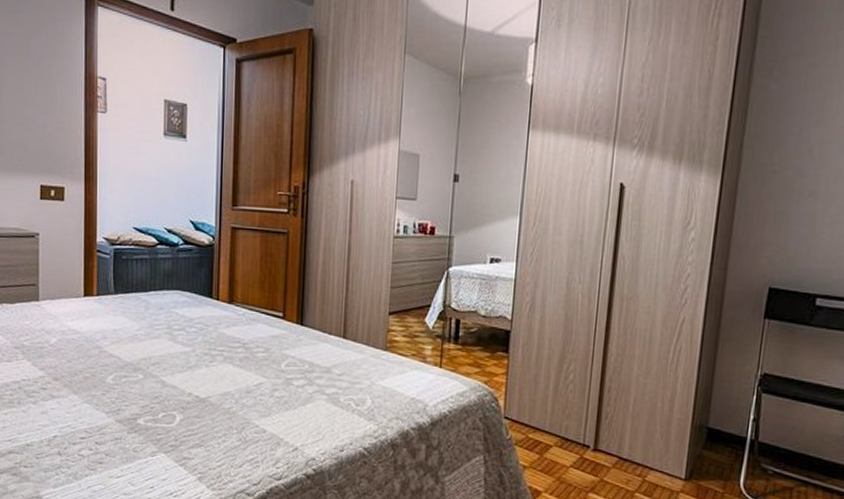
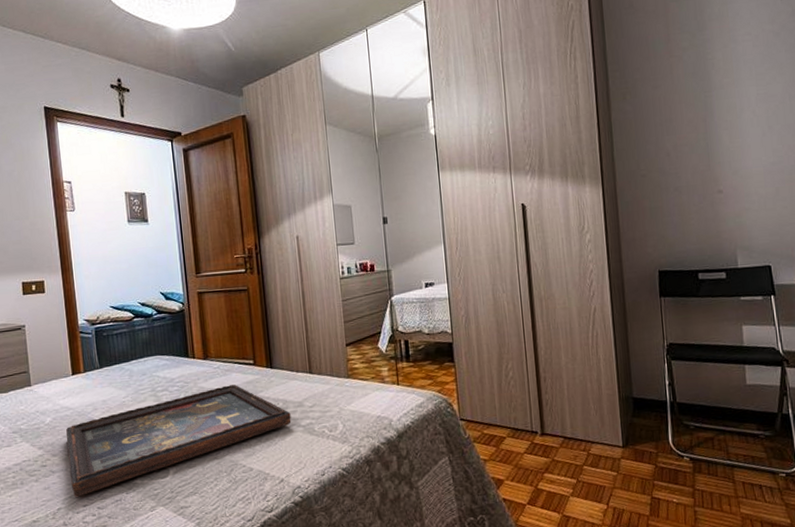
decorative tray: none [70,336,316,428] -> present [66,385,292,497]

